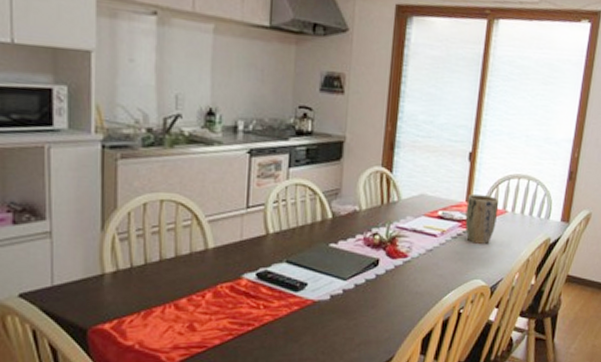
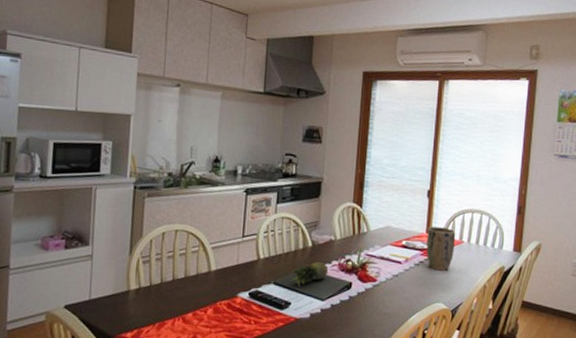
fruit: none [307,236,352,263] -> present [291,262,329,285]

